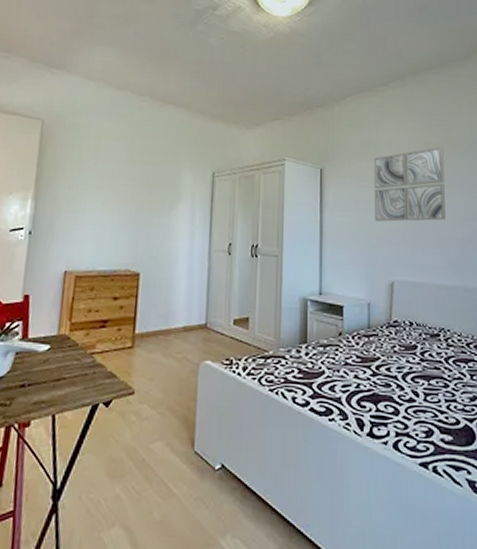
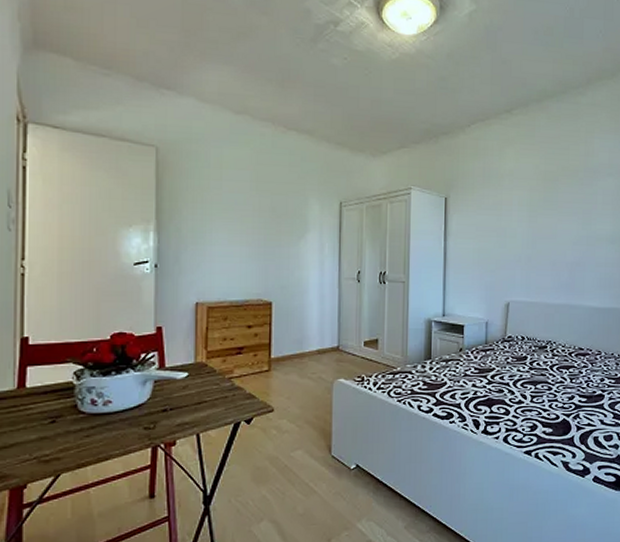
wall art: present [373,146,447,222] -> none [495,175,560,248]

